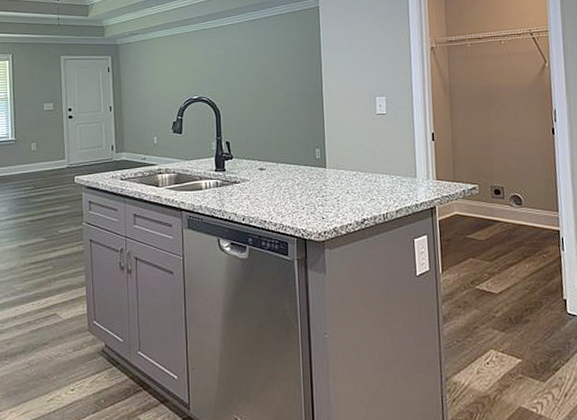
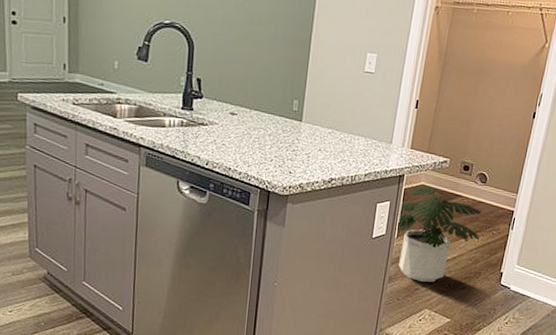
potted plant: none [438,215,530,318] -> present [395,186,482,282]

